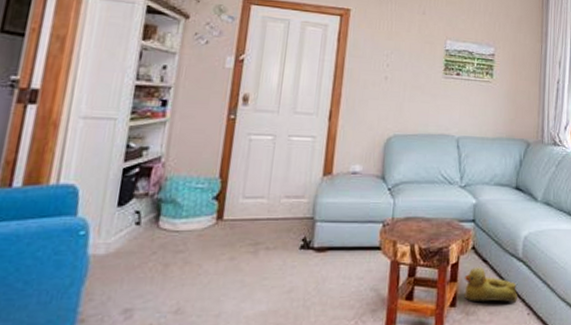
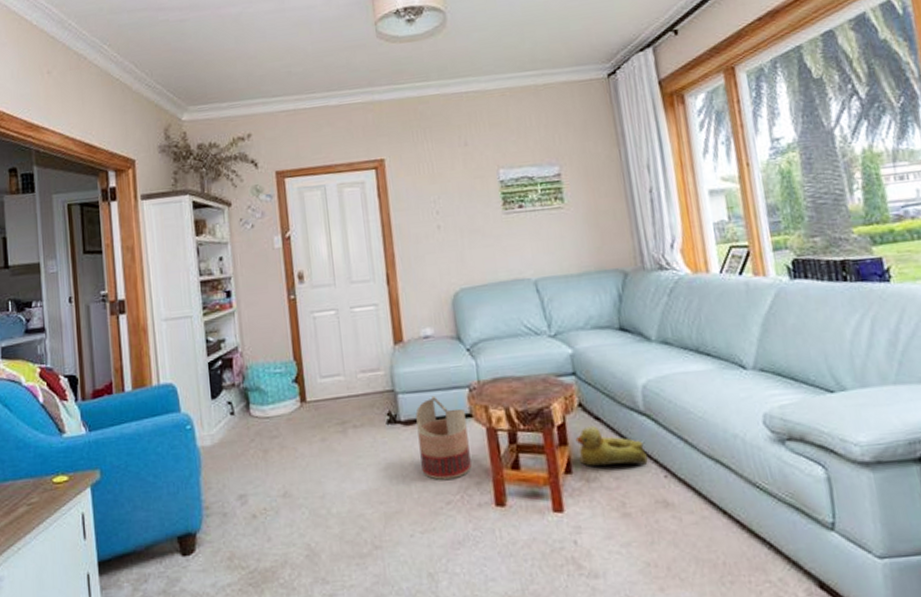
basket: none [324,227,375,305] -> present [415,395,472,480]

